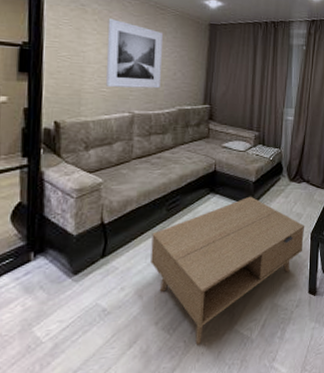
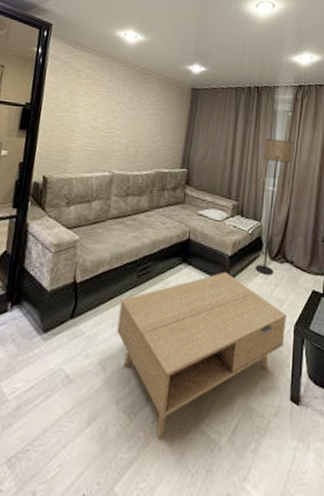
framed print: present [106,17,163,89] -> none [91,82,146,150]
floor lamp: none [277,72,307,195] -> present [255,138,293,276]

